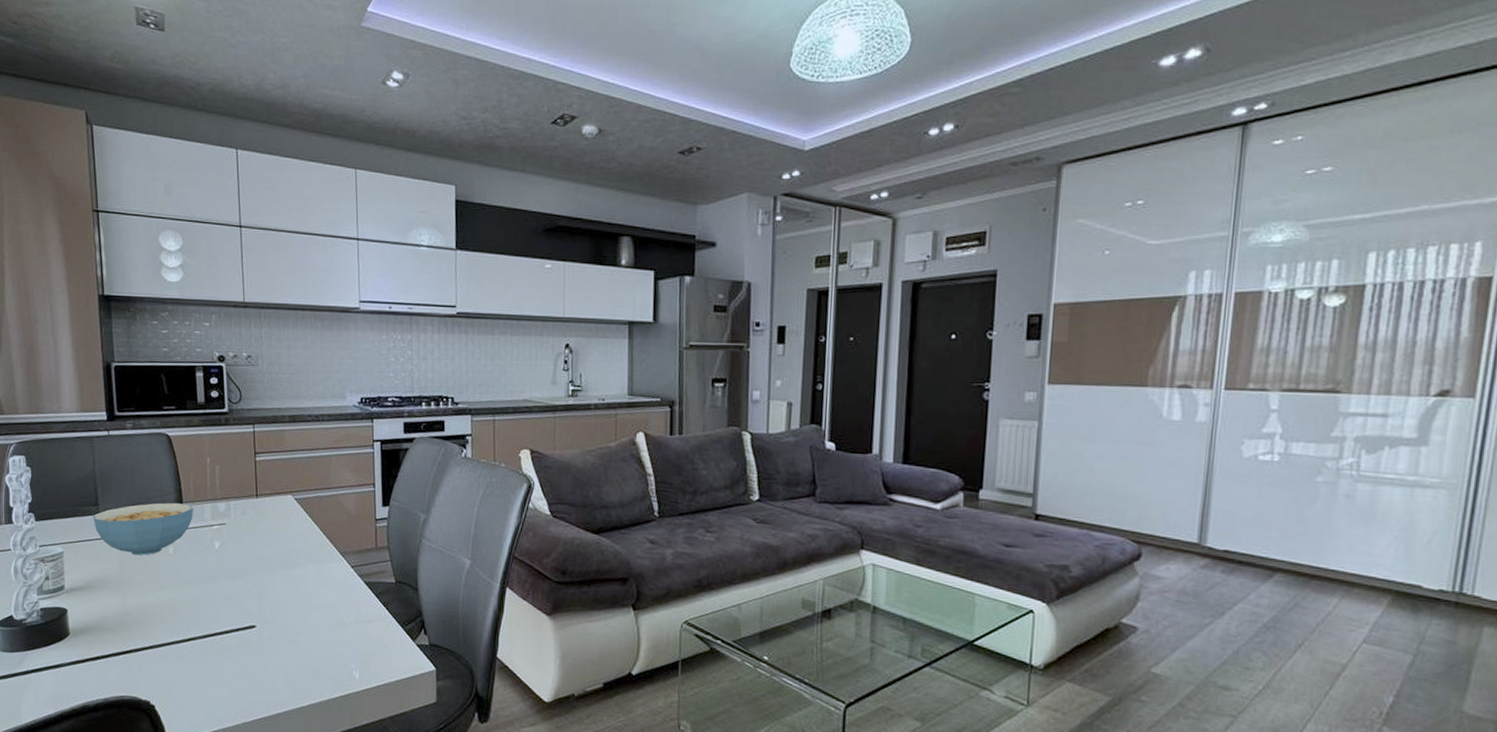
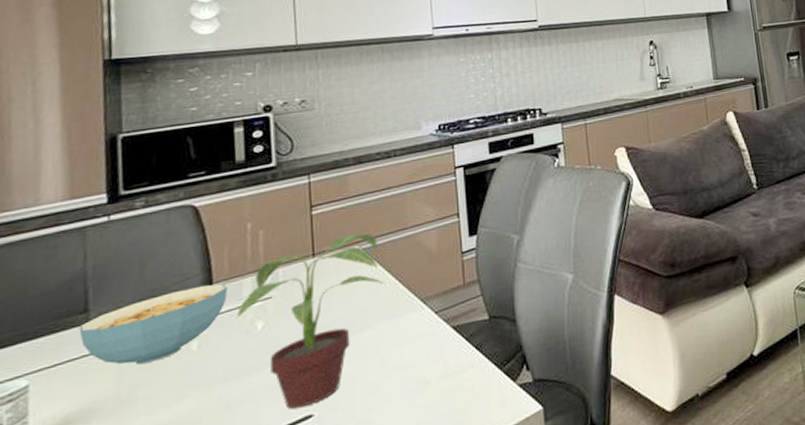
potted plant: none [199,484,312,618] -> present [235,232,385,410]

